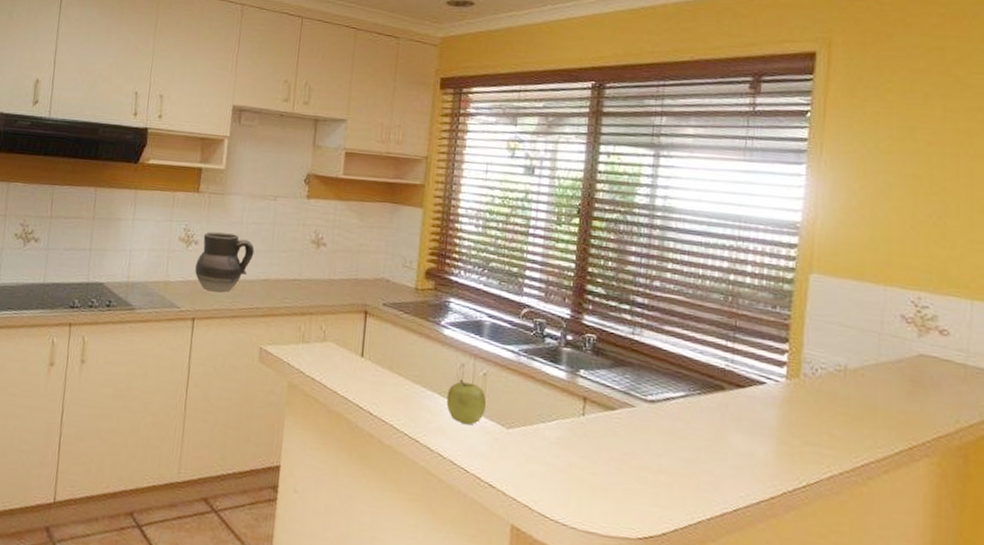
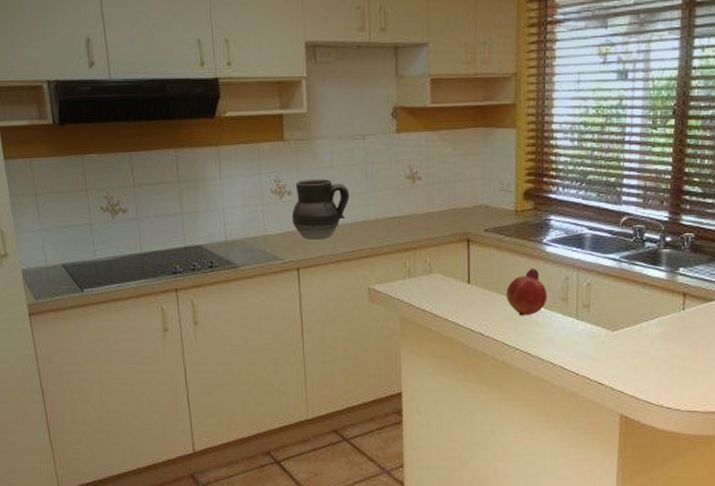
fruit: none [399,349,442,400] -> present [507,267,548,316]
fruit: present [446,380,487,425] -> none [553,292,592,333]

